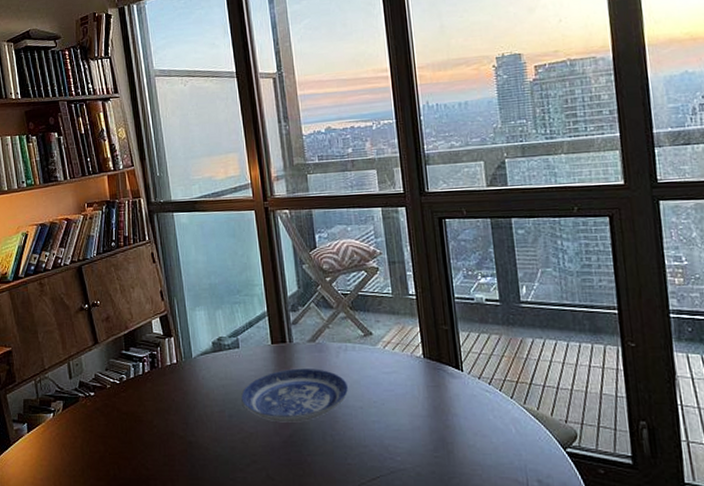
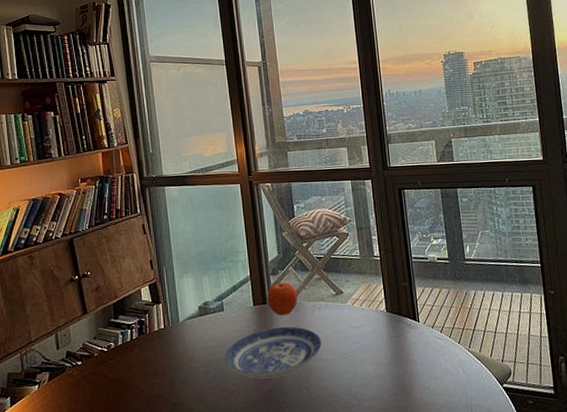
fruit: none [286,319,321,356] -> present [267,282,298,315]

